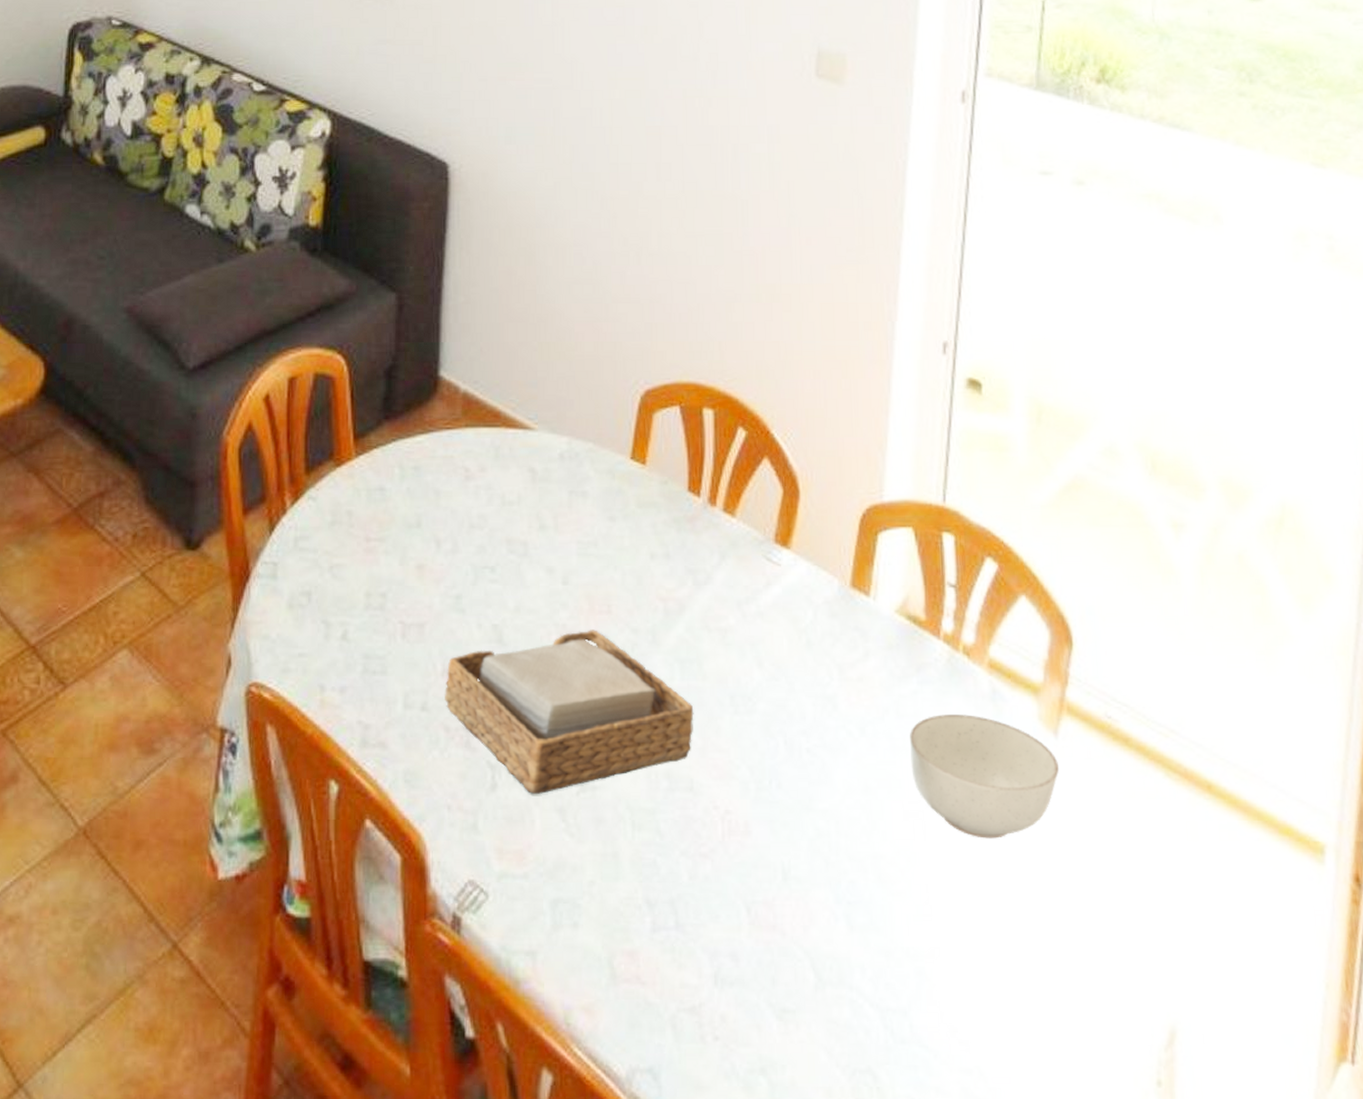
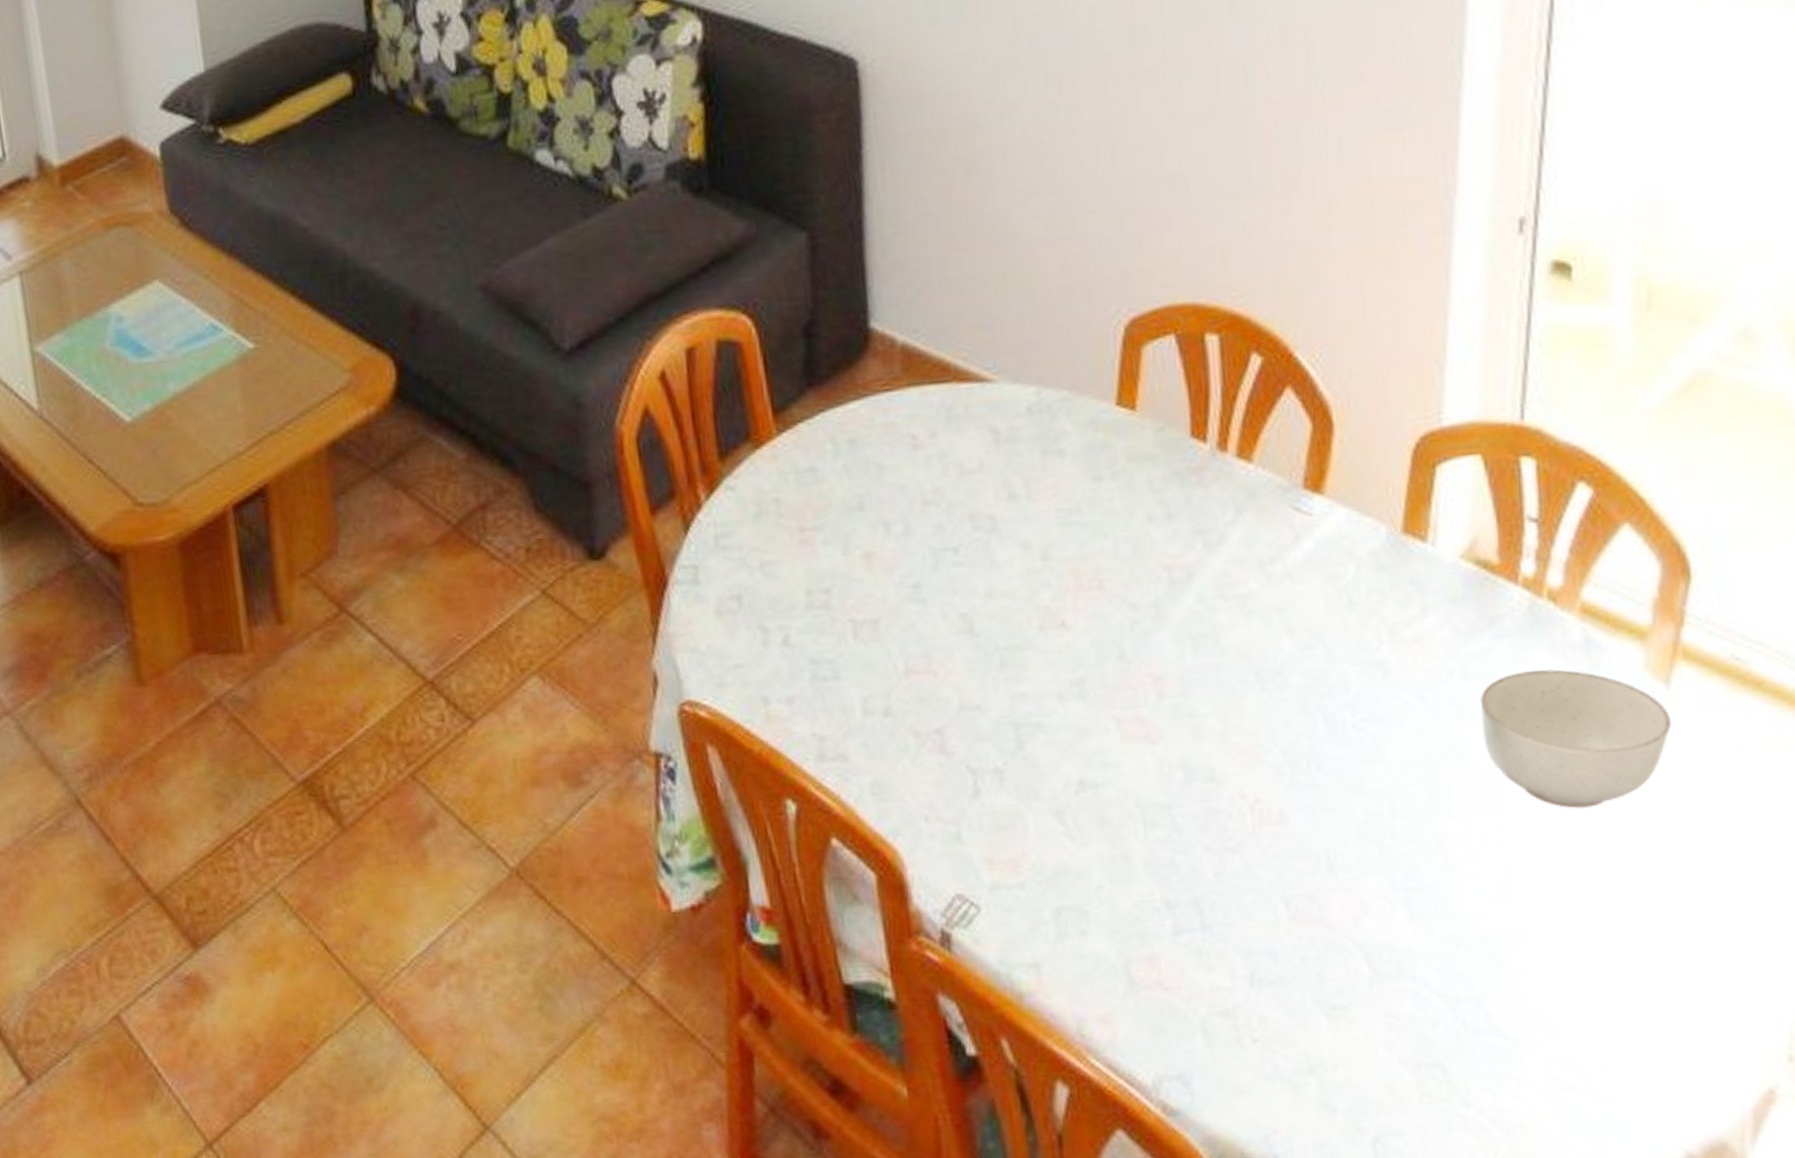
napkin holder: present [443,629,694,794] -> none [909,609,1212,797]

